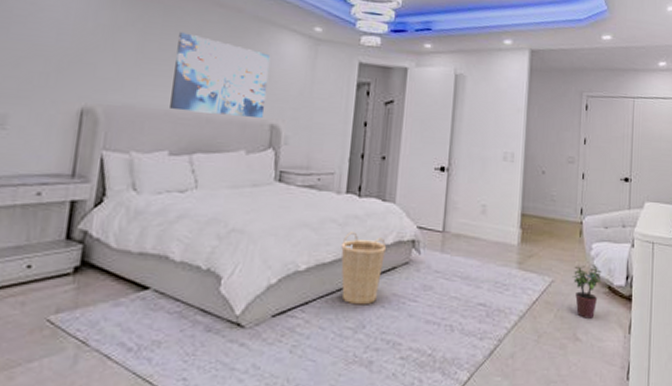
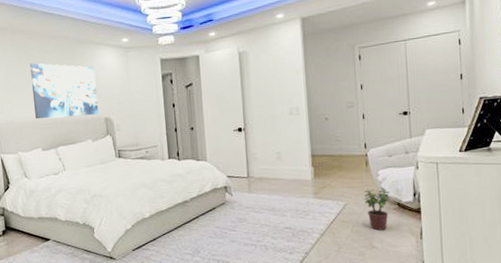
basket: present [341,231,387,305] -> none [172,186,206,238]

